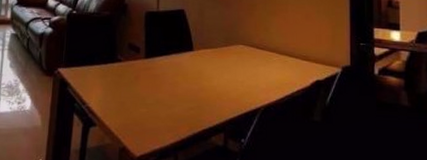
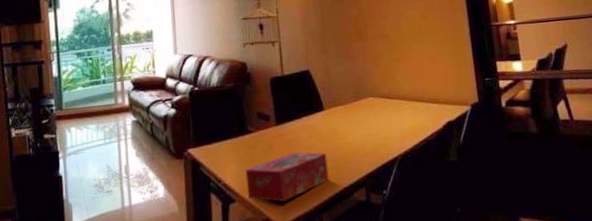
tissue box: none [108,87,190,133] -> present [245,152,329,202]

